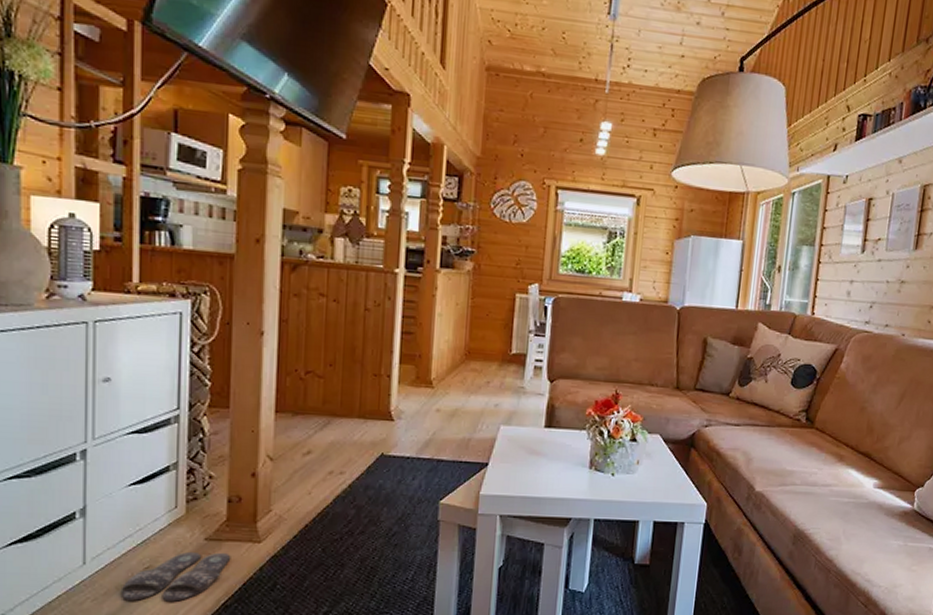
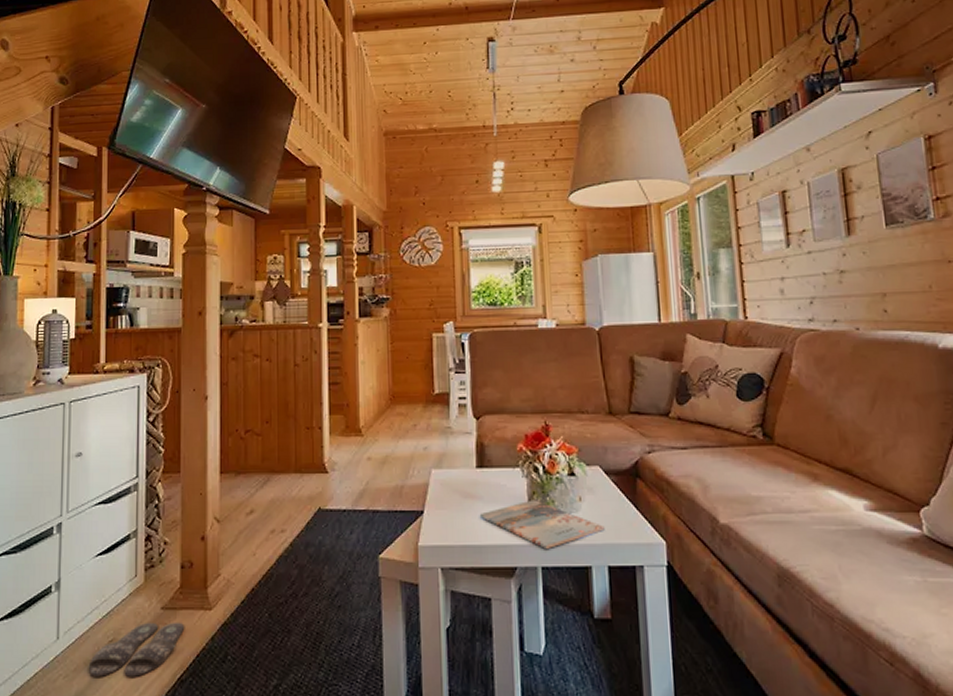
magazine: none [542,460,656,505] -> present [479,499,605,550]

